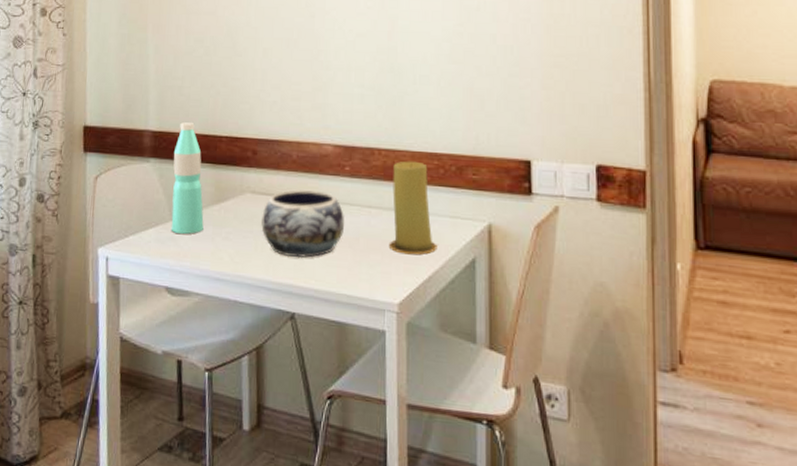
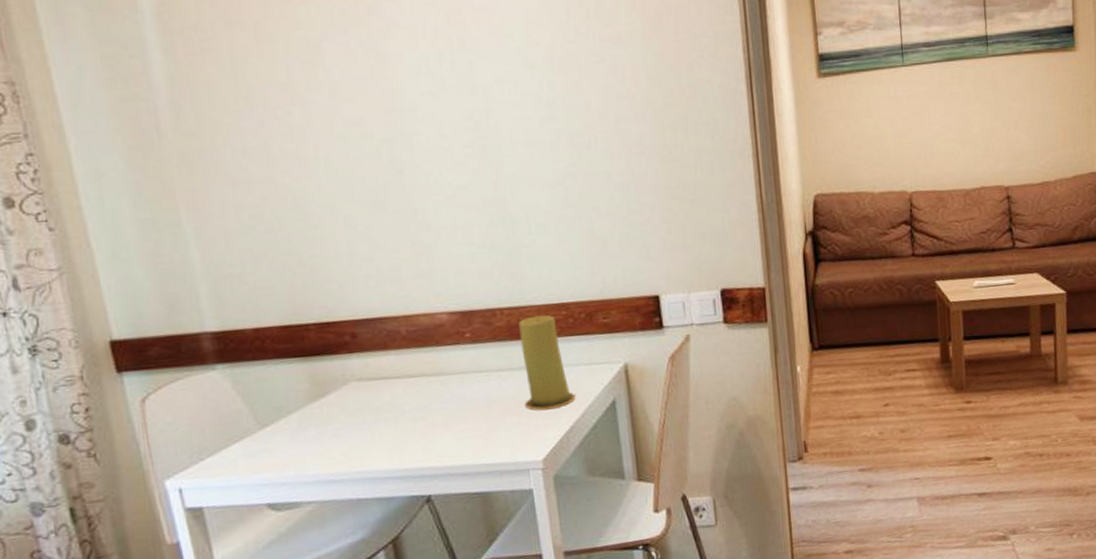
water bottle: present [171,122,204,235] -> none [246,314,304,443]
decorative bowl: present [261,189,345,258] -> none [374,363,474,441]

